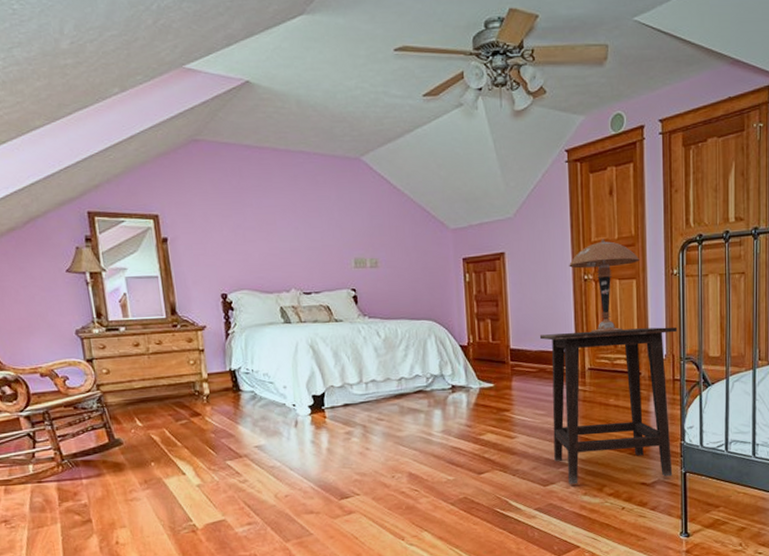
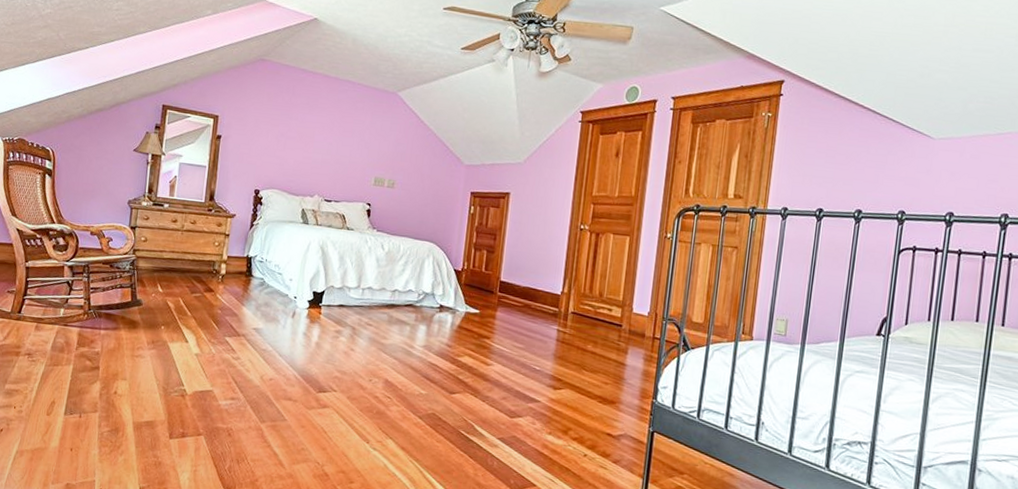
side table: present [539,326,678,484] -> none [525,273,664,433]
table lamp: present [569,239,639,333] -> none [568,194,636,282]

